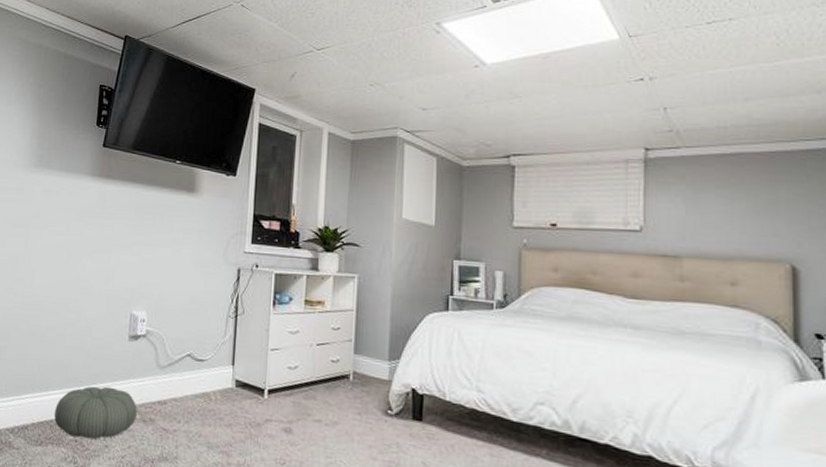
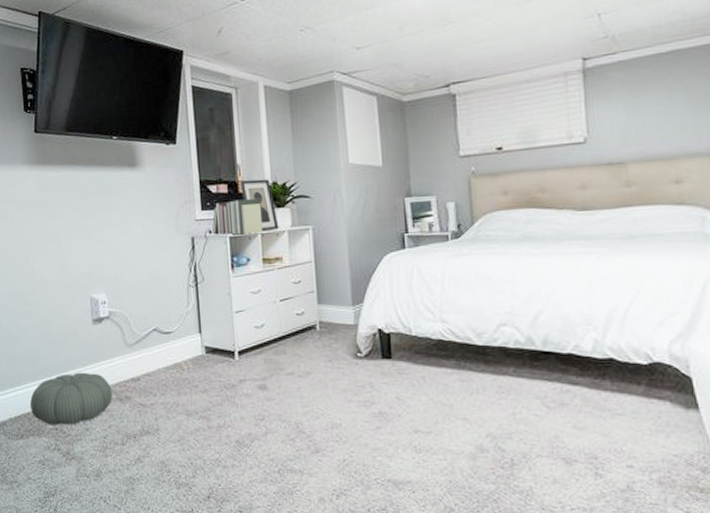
books: none [259,238,311,275] -> present [212,198,264,235]
picture frame: none [292,220,325,273] -> present [240,179,279,232]

